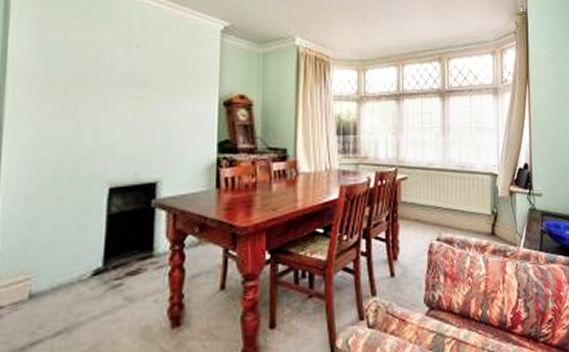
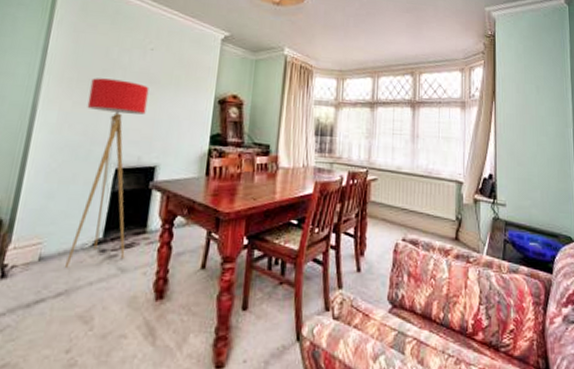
floor lamp: none [60,84,140,305] -> present [64,78,149,269]

